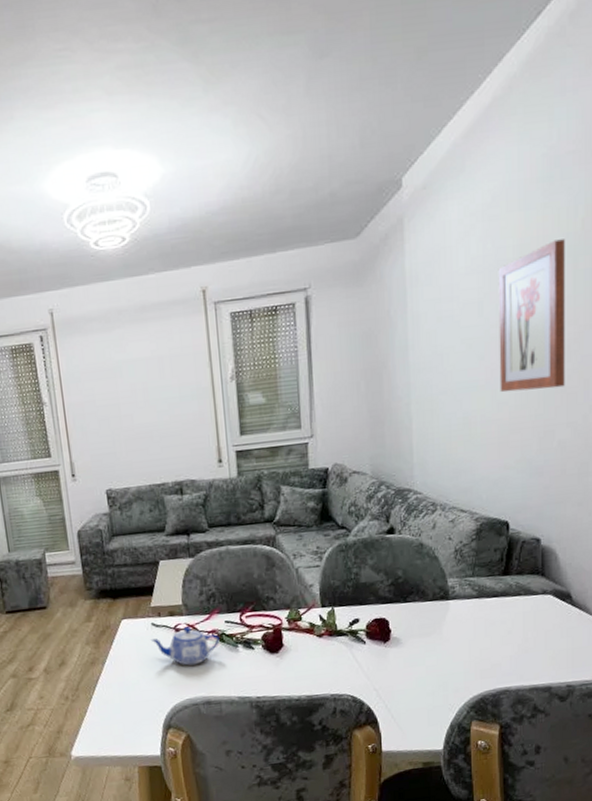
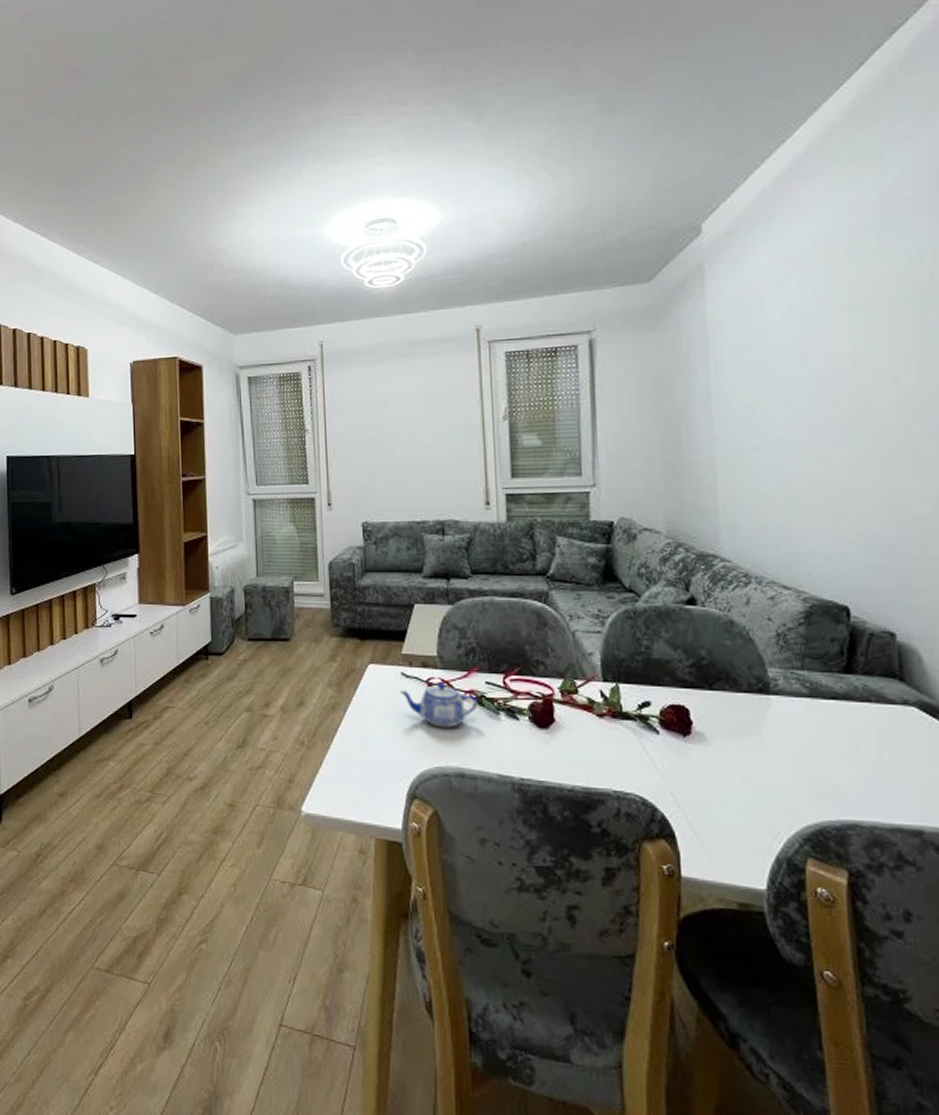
wall art: present [498,239,565,393] -> none [822,288,919,454]

